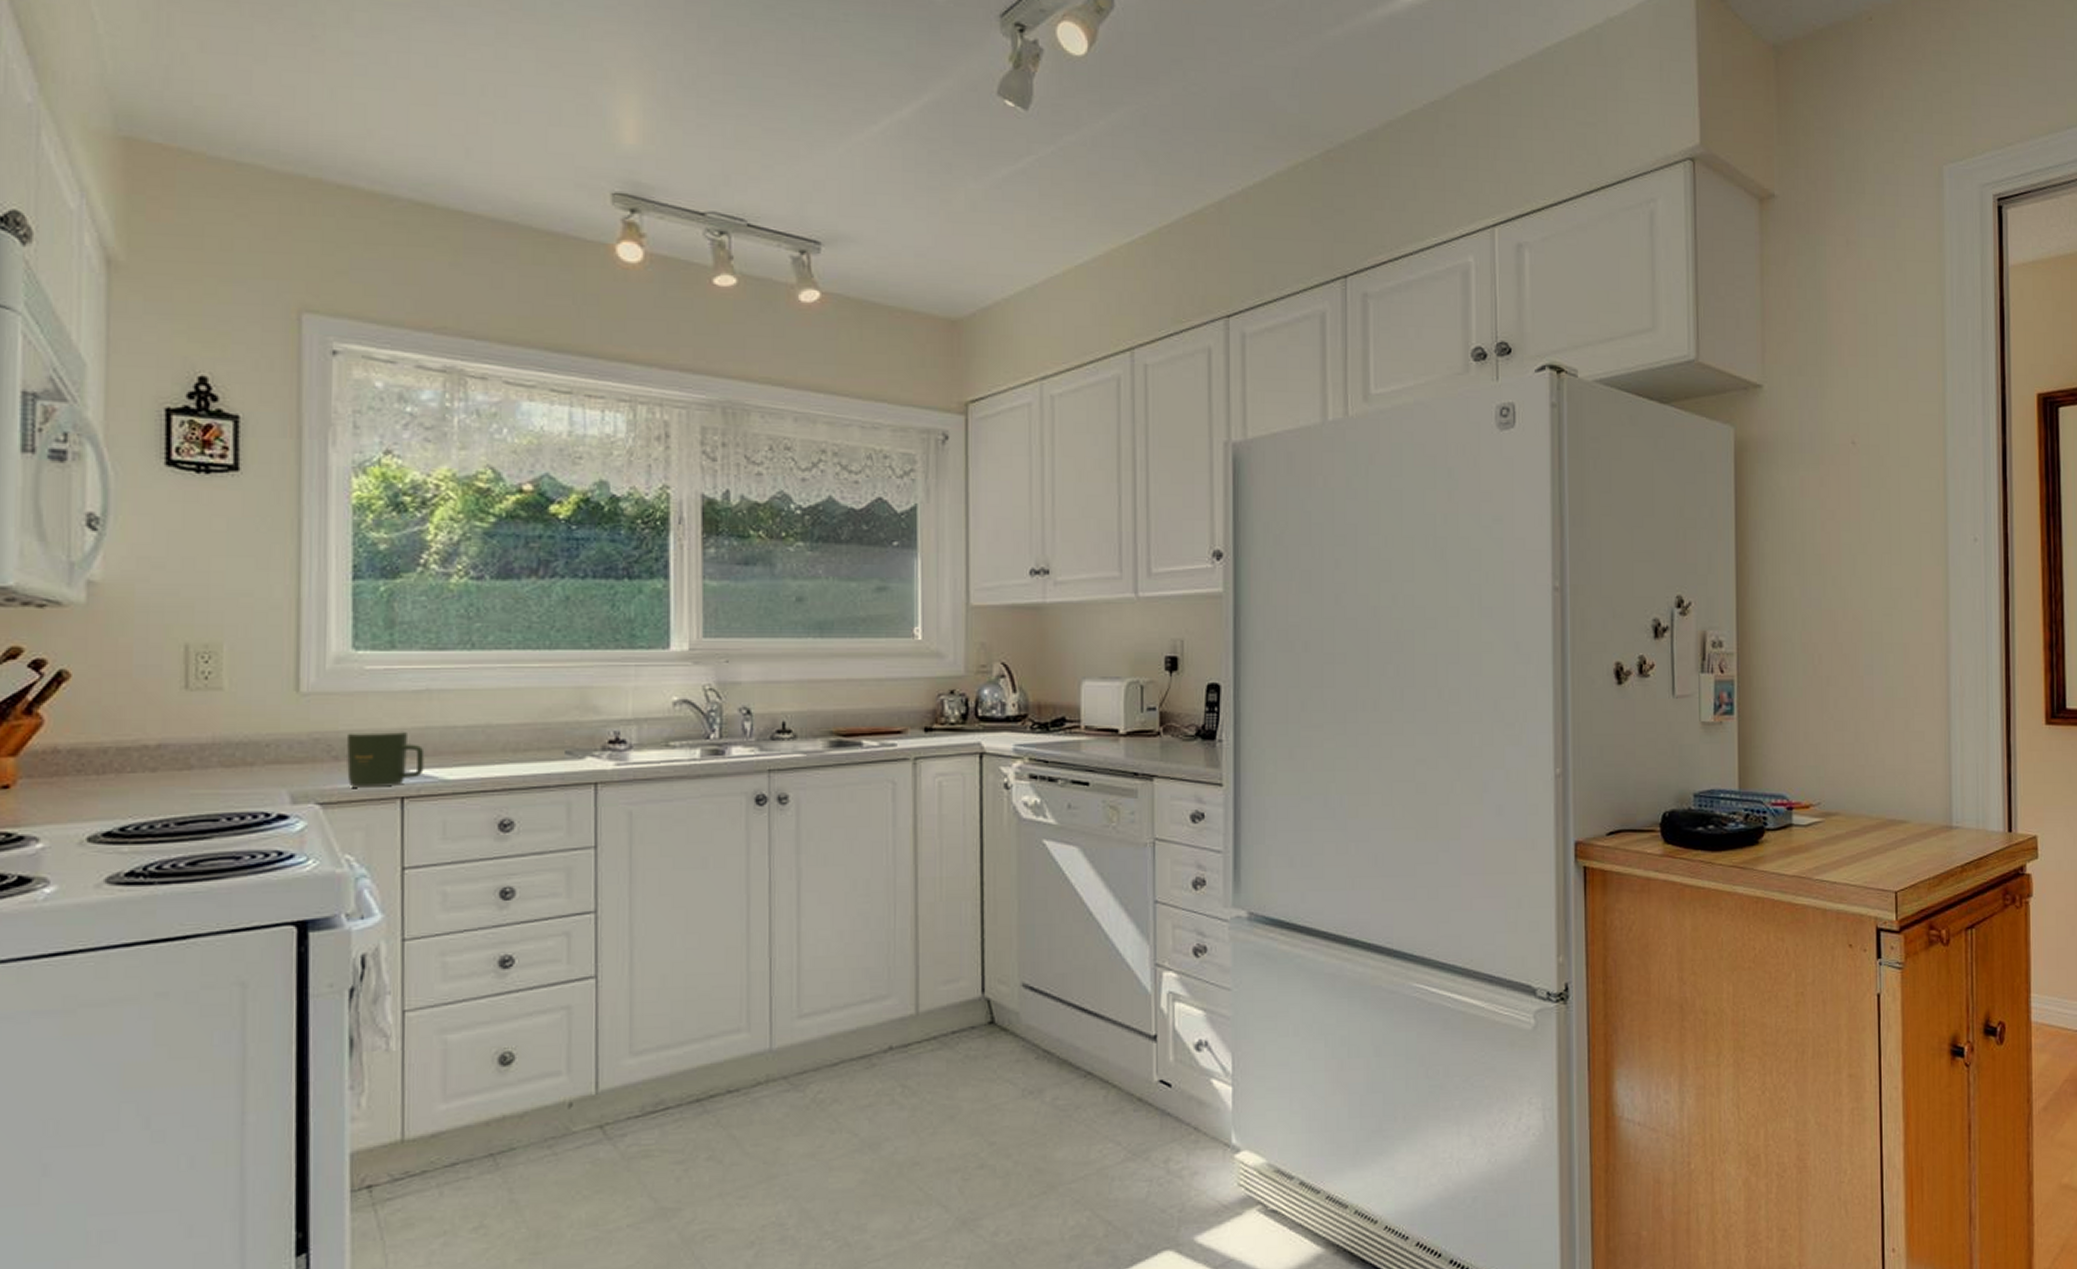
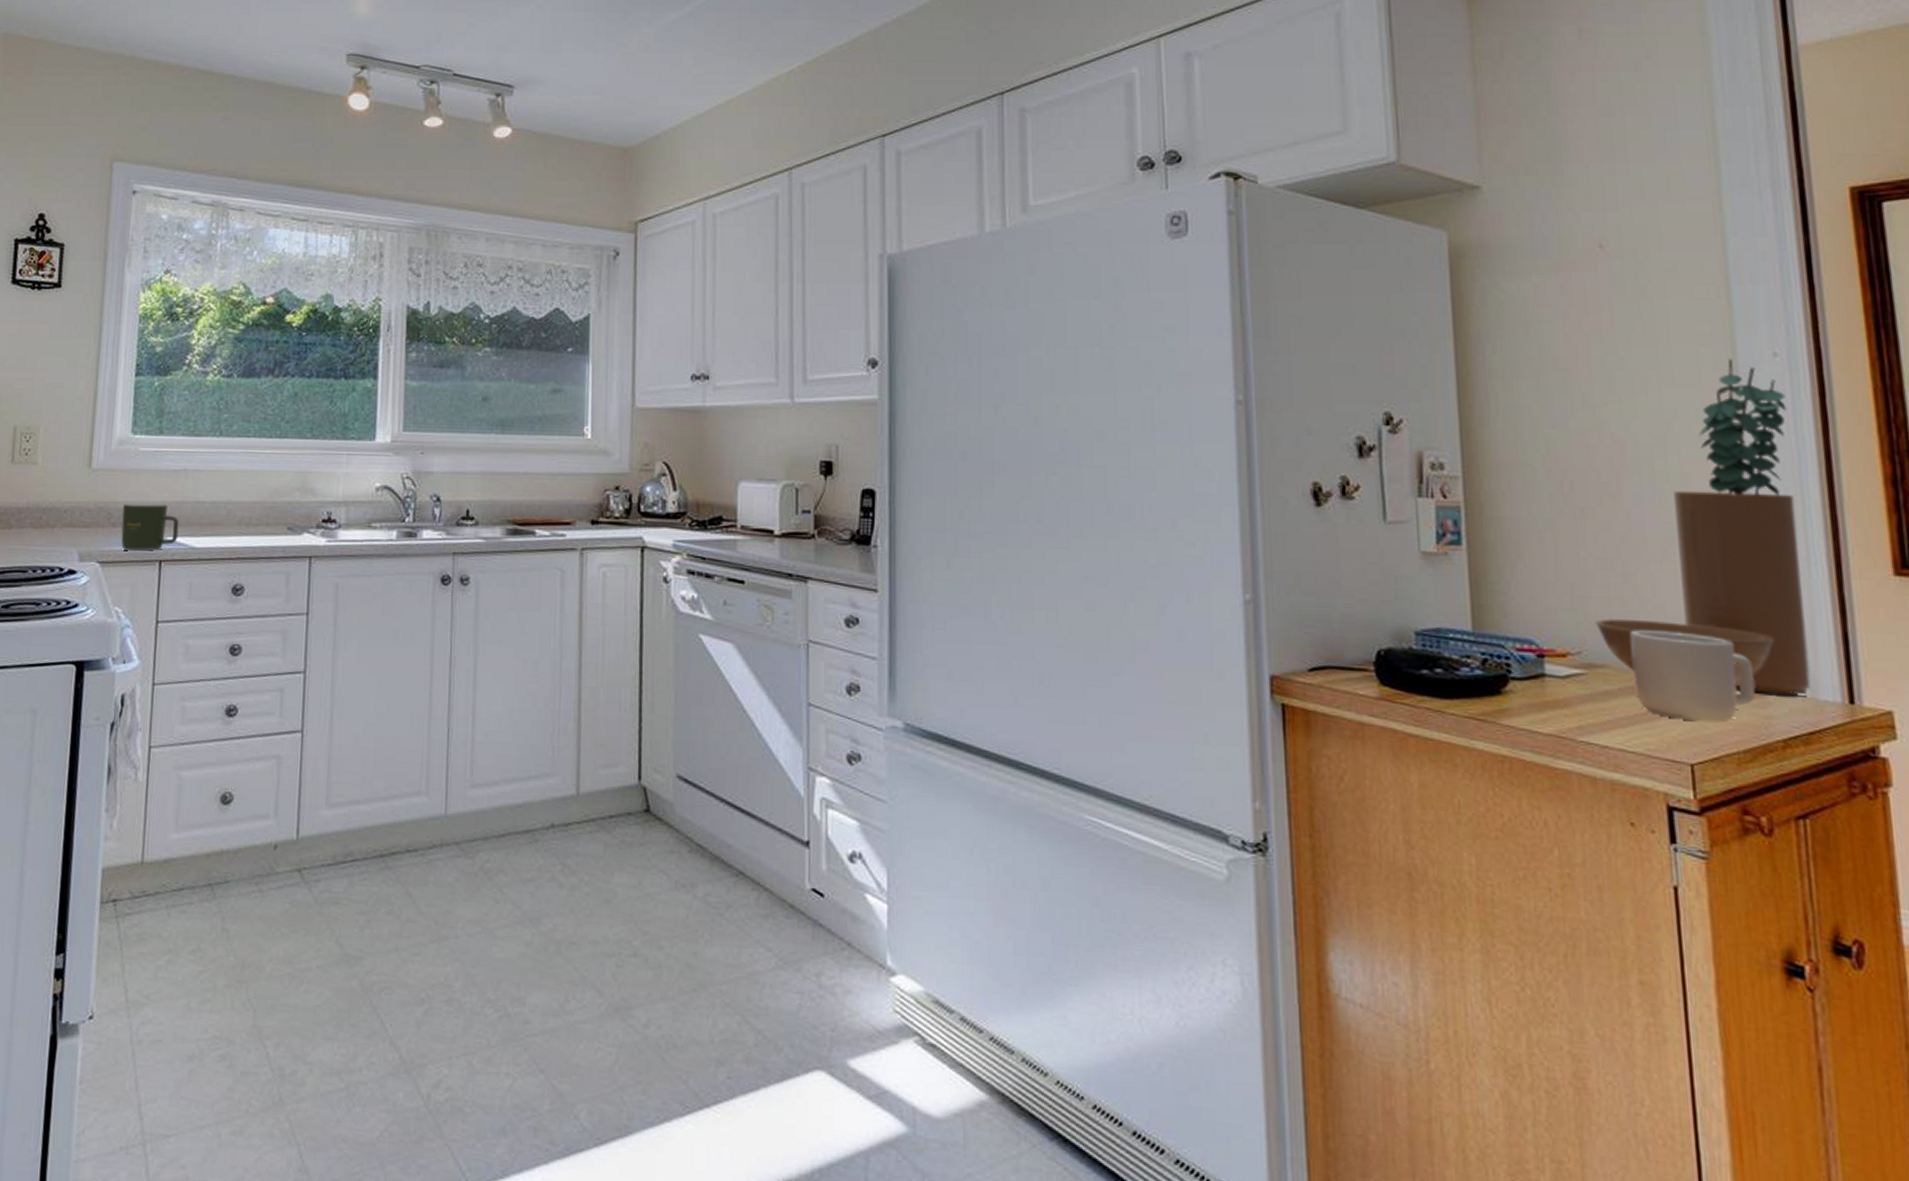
bowl: none [1832,773,1960,822] -> present [1595,619,1775,684]
mug: none [1858,781,1944,856] -> present [1630,630,1755,723]
vase: none [1896,543,1984,828] -> present [1674,358,1811,696]

